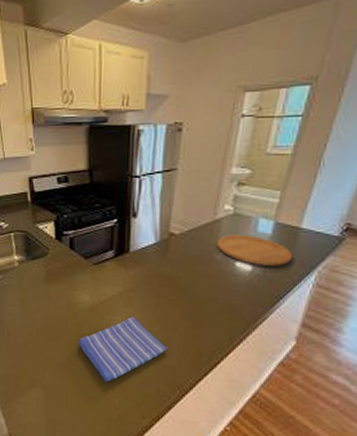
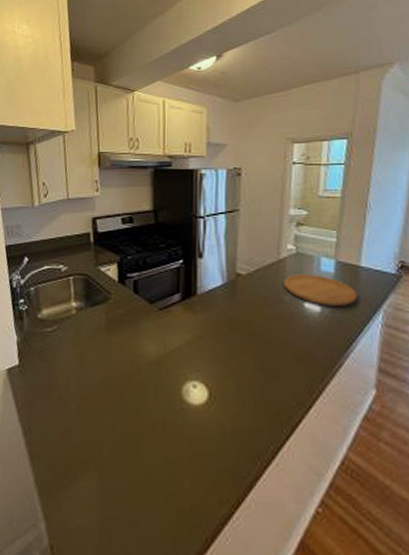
dish towel: present [77,316,168,383] -> none [141,369,243,458]

